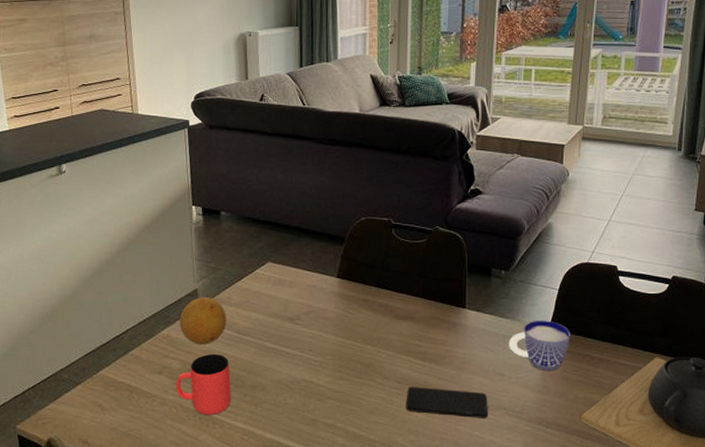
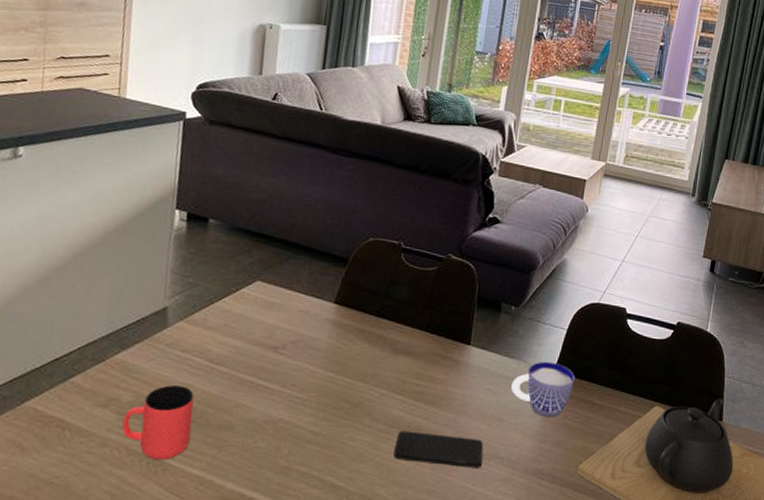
fruit: present [179,297,227,344] -> none [138,317,199,374]

